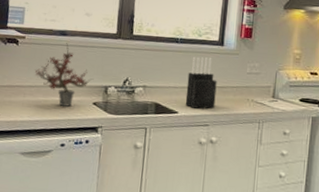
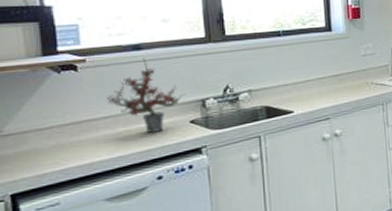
knife block: present [185,56,217,109] -> none [297,46,333,104]

